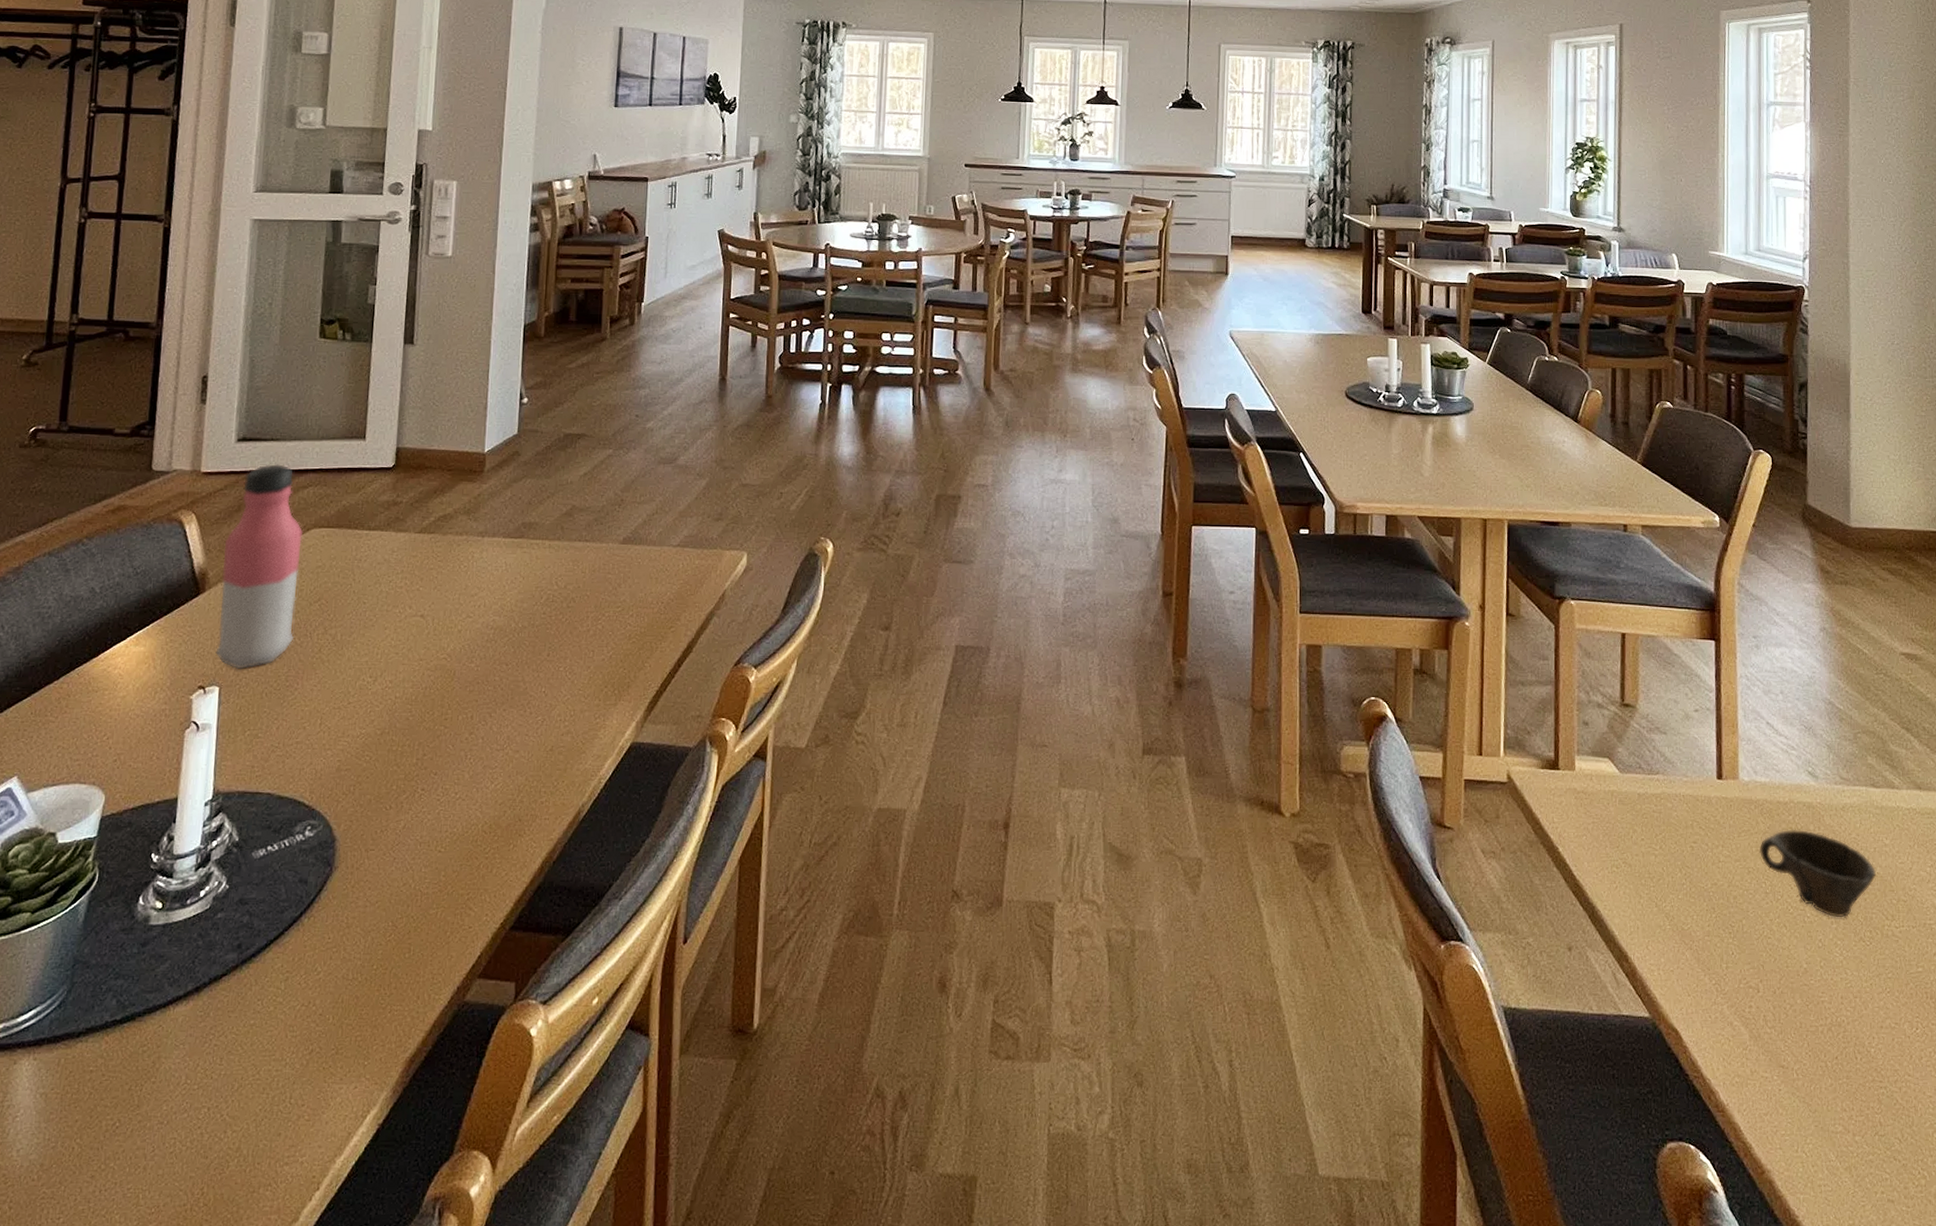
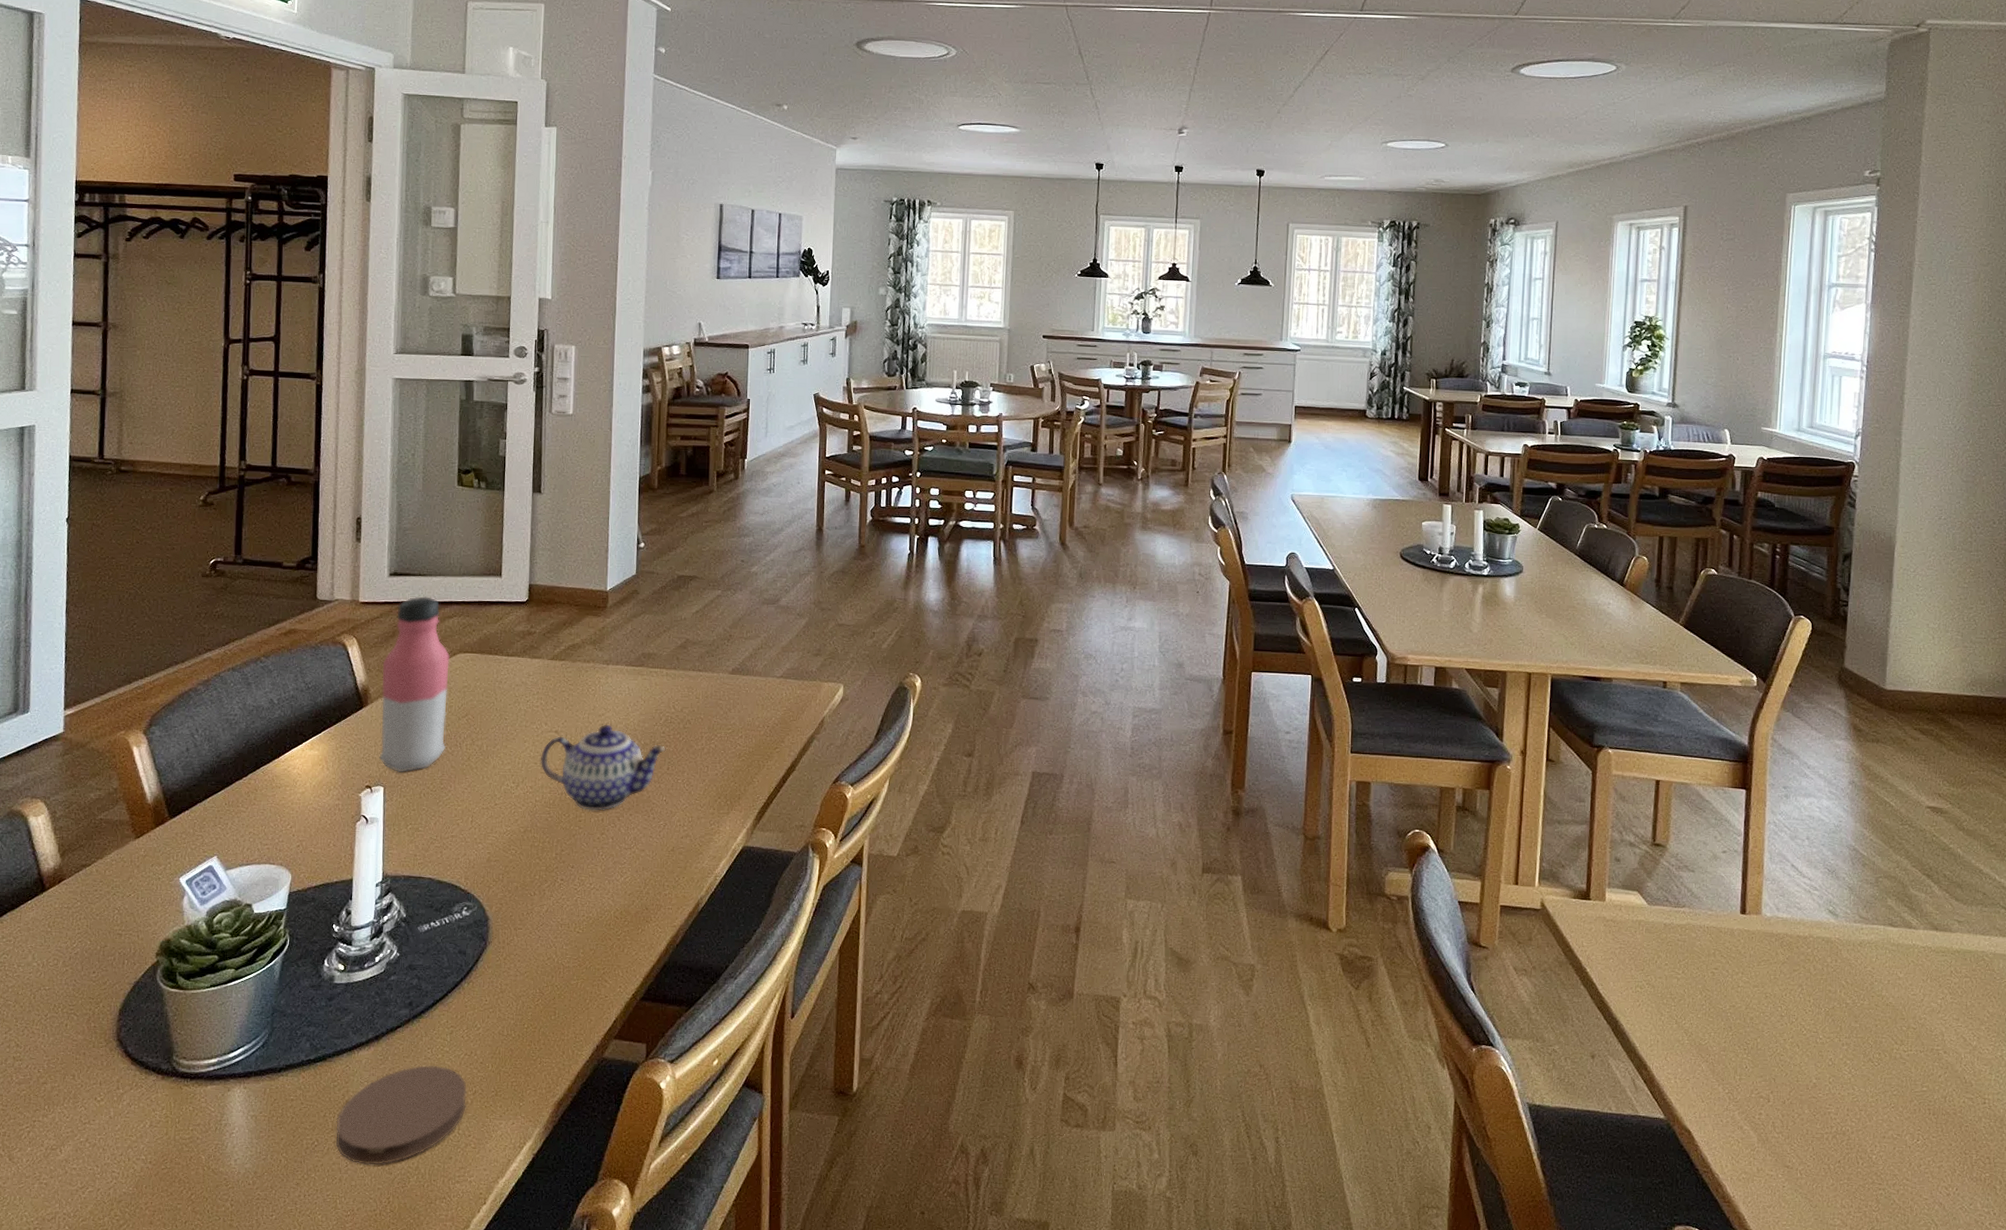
coaster: none [141,1020,302,1149] -> present [335,1065,467,1166]
teapot: none [402,605,547,707] -> present [540,724,666,811]
cup: present [1759,829,1877,918] -> none [1777,960,1889,1041]

